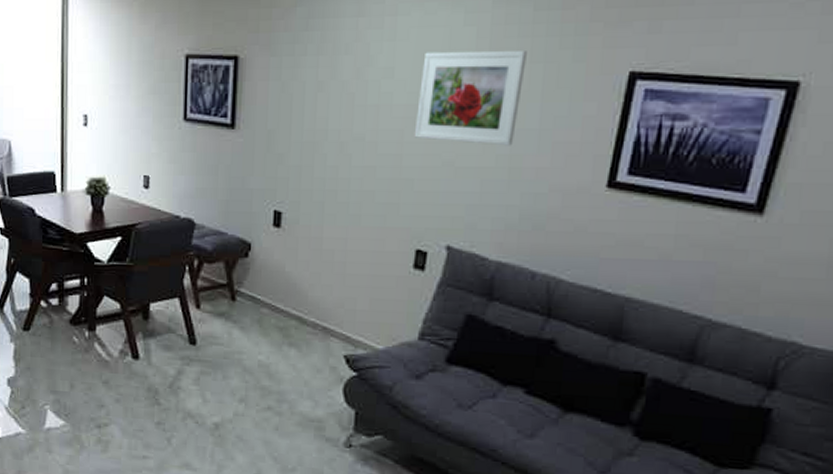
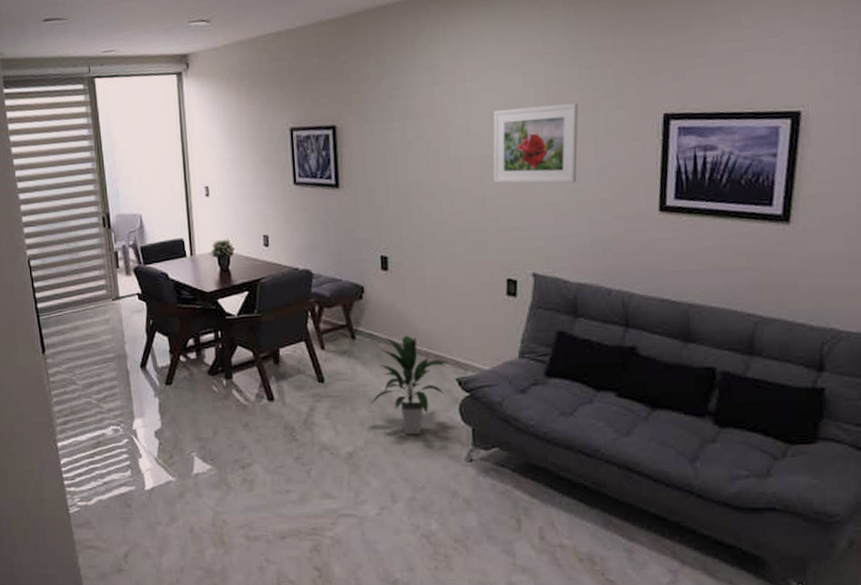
indoor plant: none [244,302,337,413] -> present [370,335,448,435]

